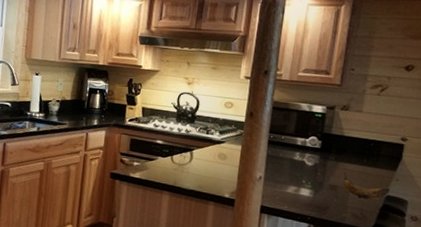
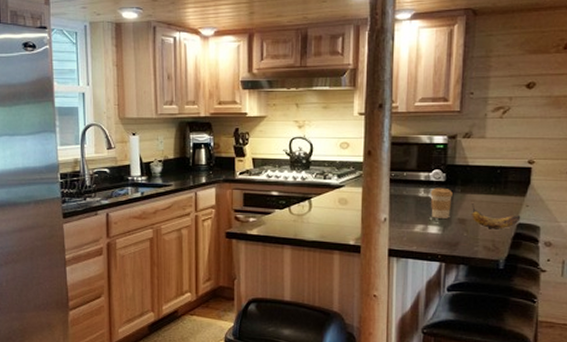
coffee cup: none [304,153,327,183] -> present [430,187,453,218]

